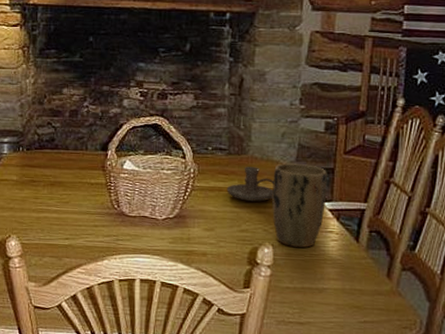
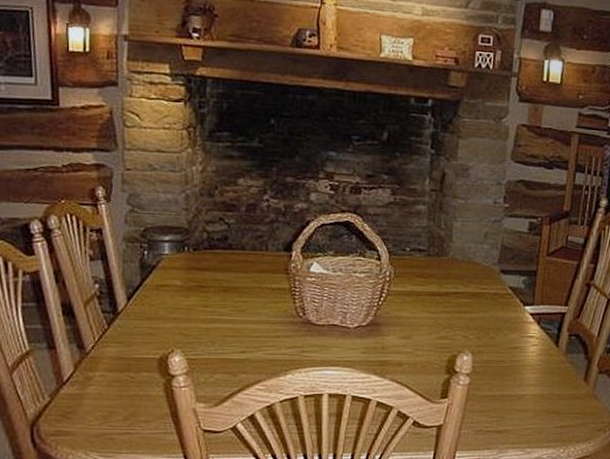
candle holder: present [226,167,274,202] -> none [425,269,475,307]
plant pot: present [271,163,327,248] -> none [472,265,530,354]

